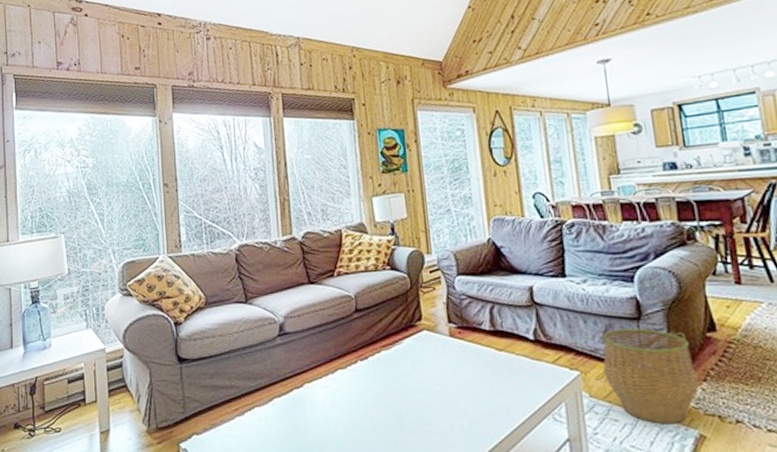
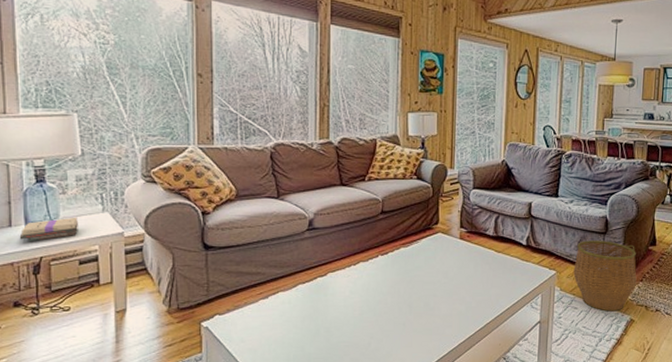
books: none [19,335,67,363] -> present [19,217,78,242]

